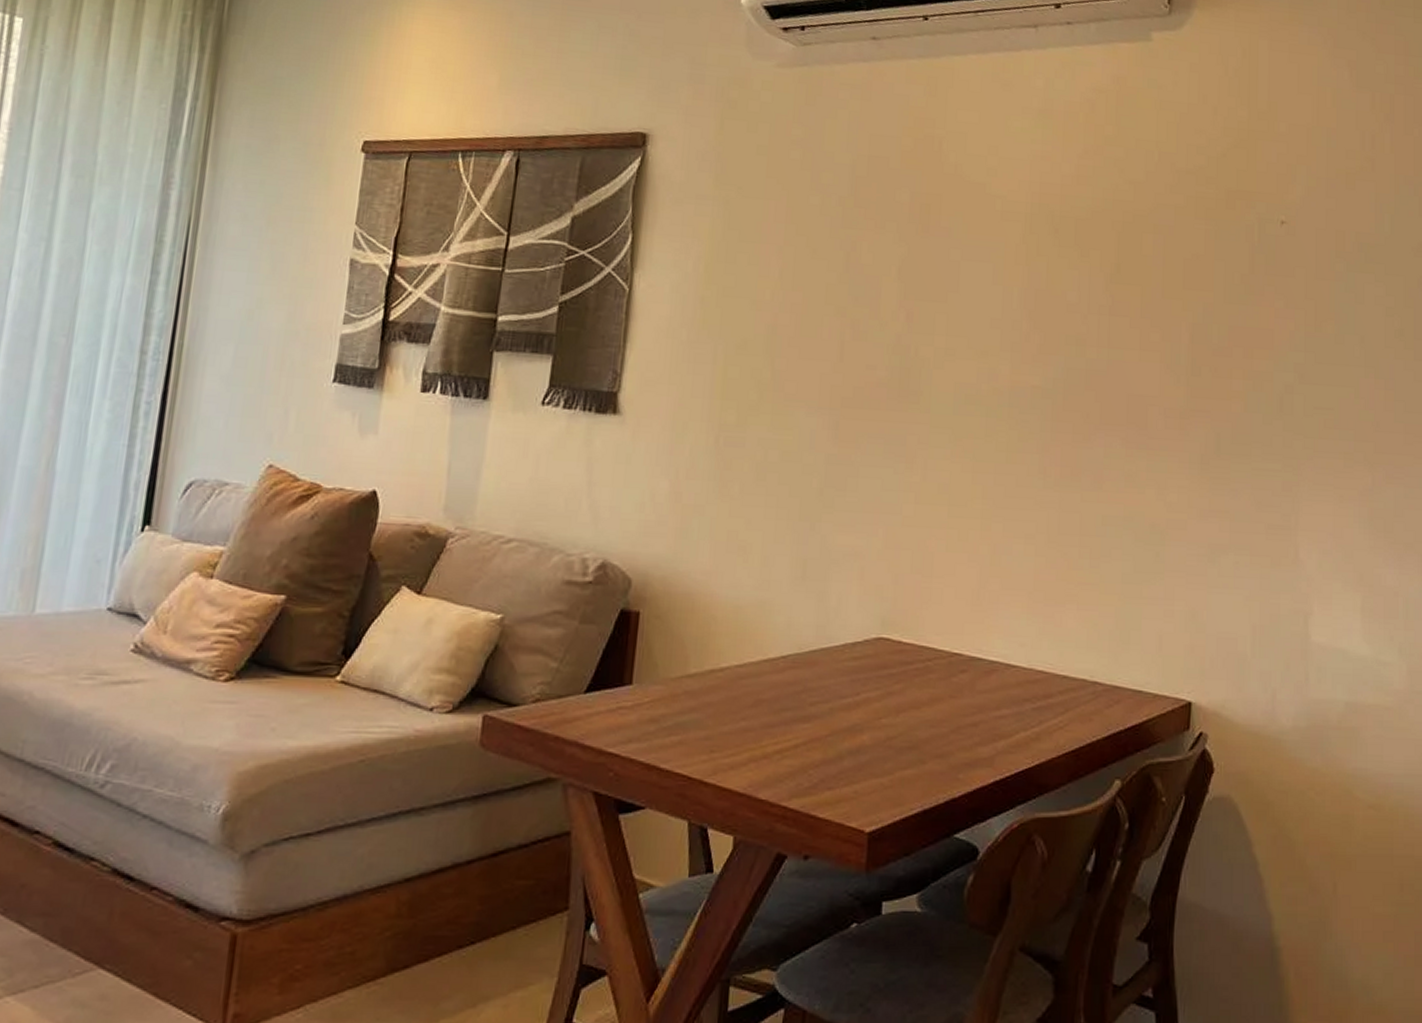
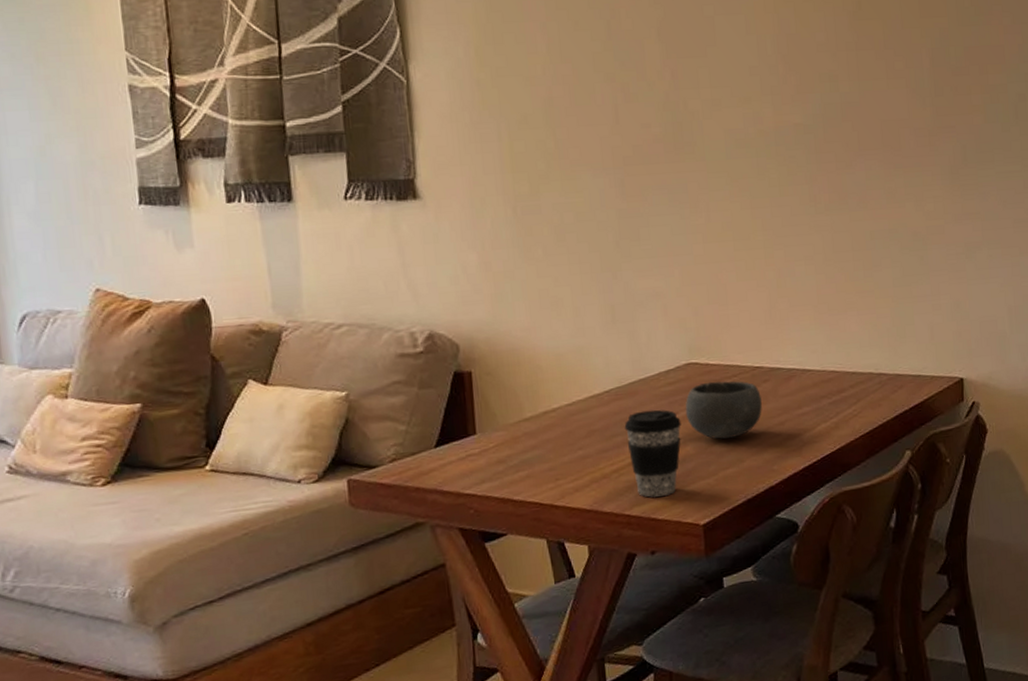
coffee cup: none [796,685,861,790] -> present [624,409,681,498]
bowl: none [867,663,956,733] -> present [685,381,762,439]

